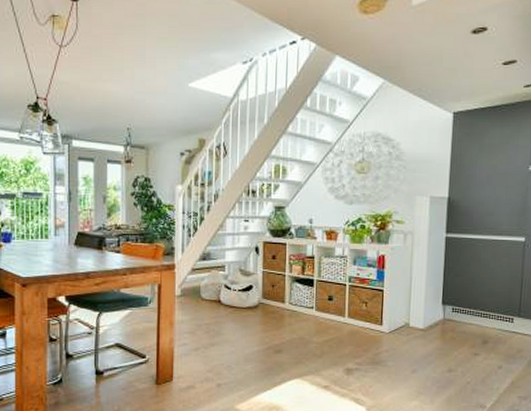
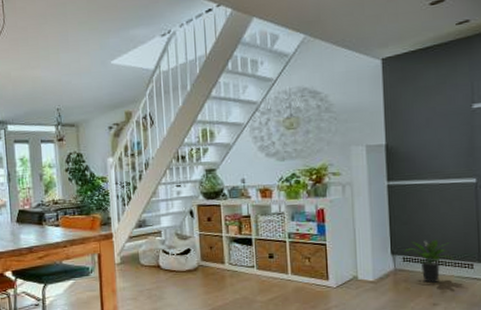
potted plant: none [453,292,498,334] -> present [403,239,455,283]

